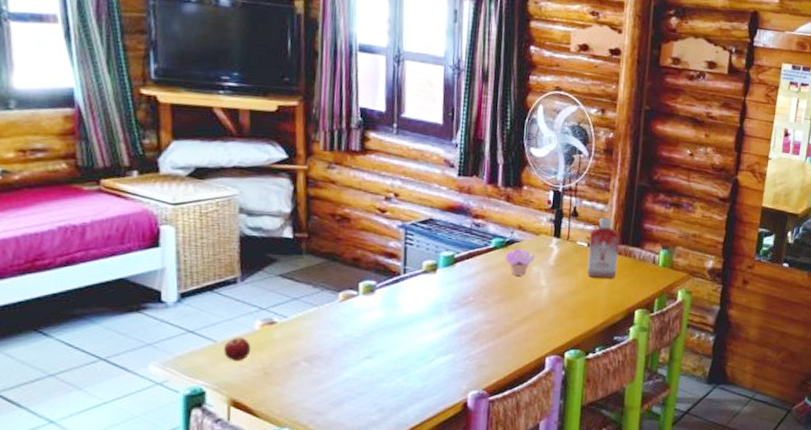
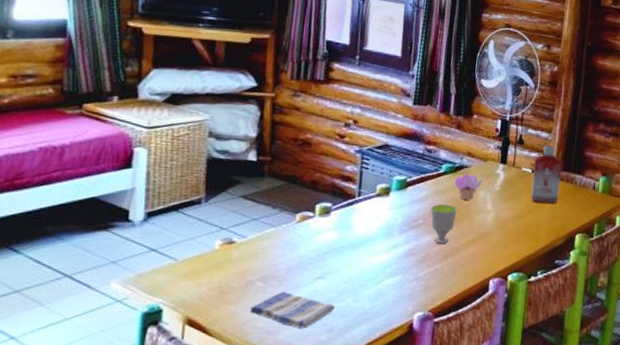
fruit: present [224,337,251,361] -> none [183,256,210,280]
dish towel: none [297,372,385,408] -> present [250,292,335,328]
cup: none [481,281,510,322] -> present [430,204,458,245]

